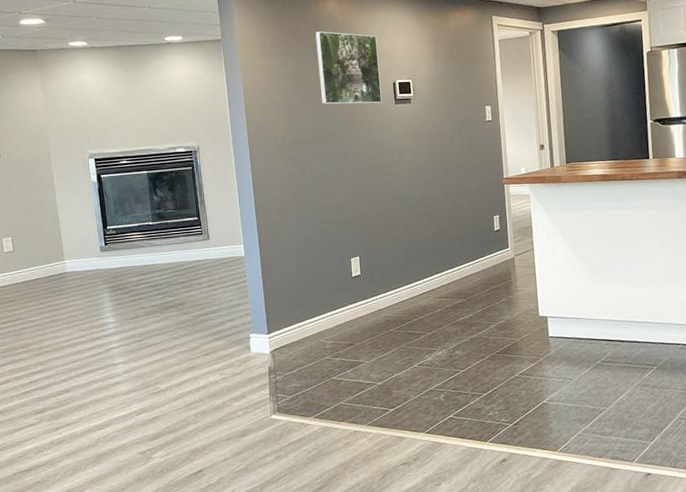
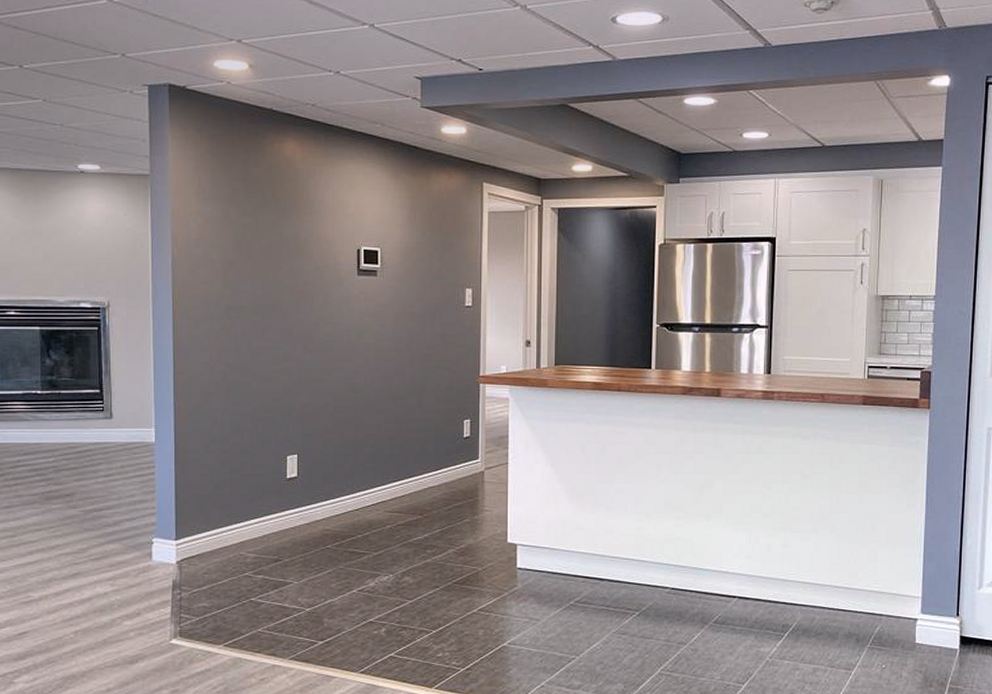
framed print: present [315,31,382,105] -> none [267,178,342,272]

